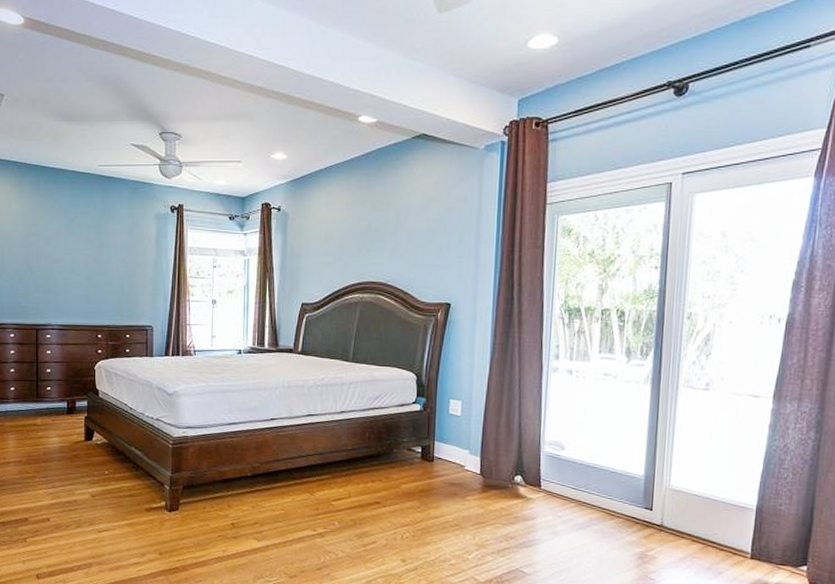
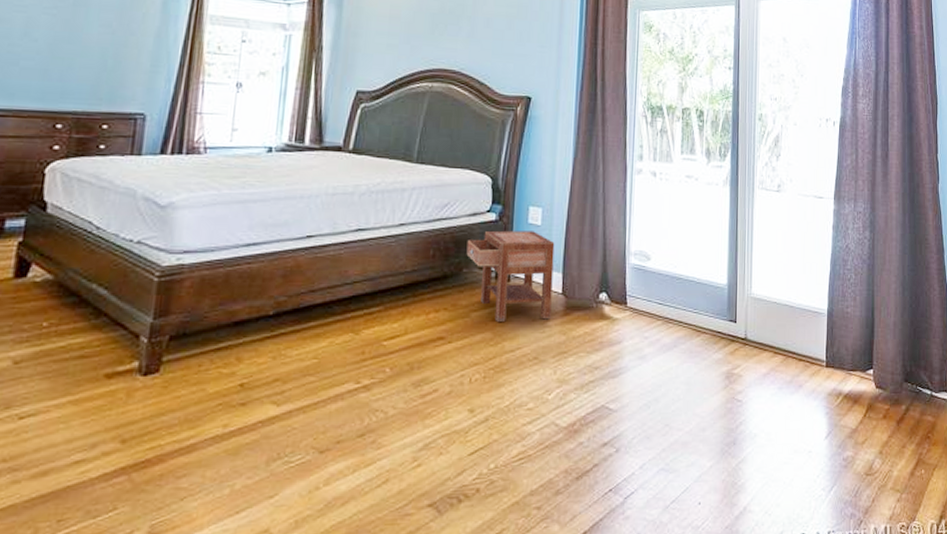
nightstand: none [396,419,473,495] -> present [466,230,555,322]

